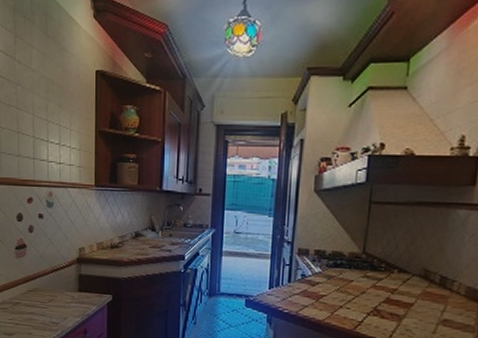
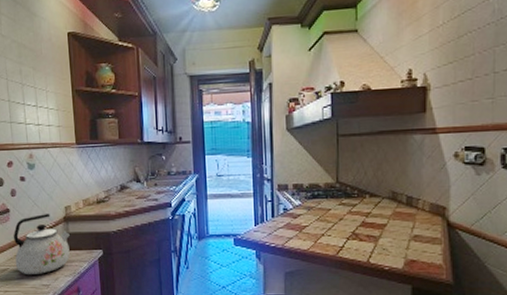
kettle: none [27,252,81,312] -> present [13,213,70,275]

